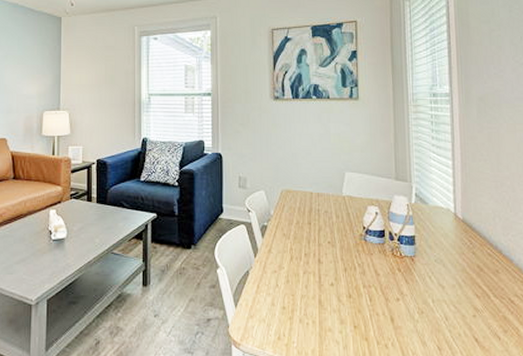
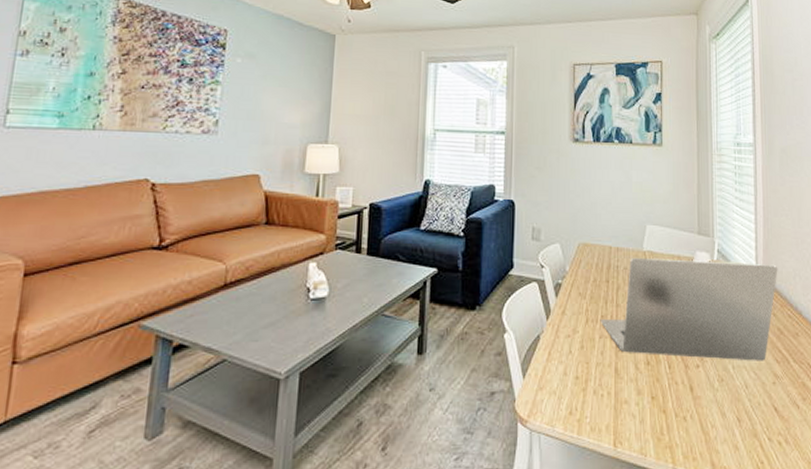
laptop: none [303,201,477,296] -> present [600,257,778,361]

